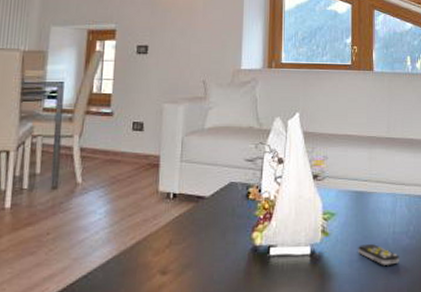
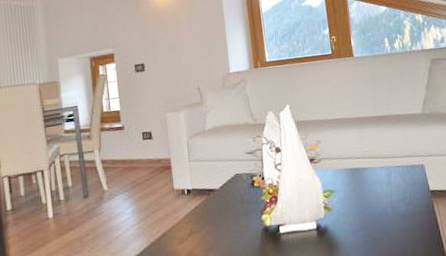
remote control: present [358,244,399,265] -> none [359,213,400,231]

